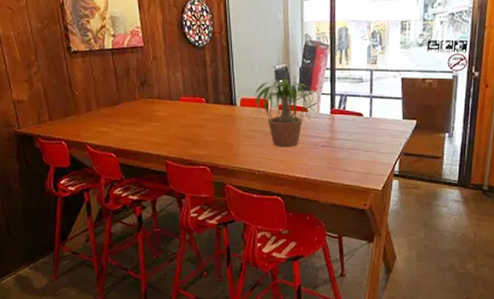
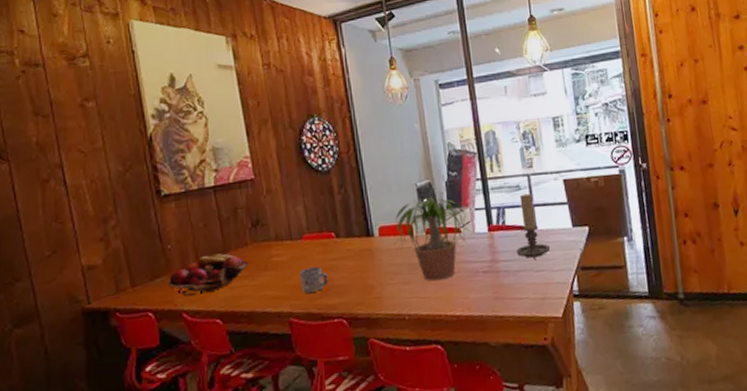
fruit basket: none [76,103,136,134] -> present [167,253,248,297]
mug: none [176,124,198,143] -> present [300,267,329,293]
candle holder: none [351,86,381,141] -> present [515,193,551,259]

